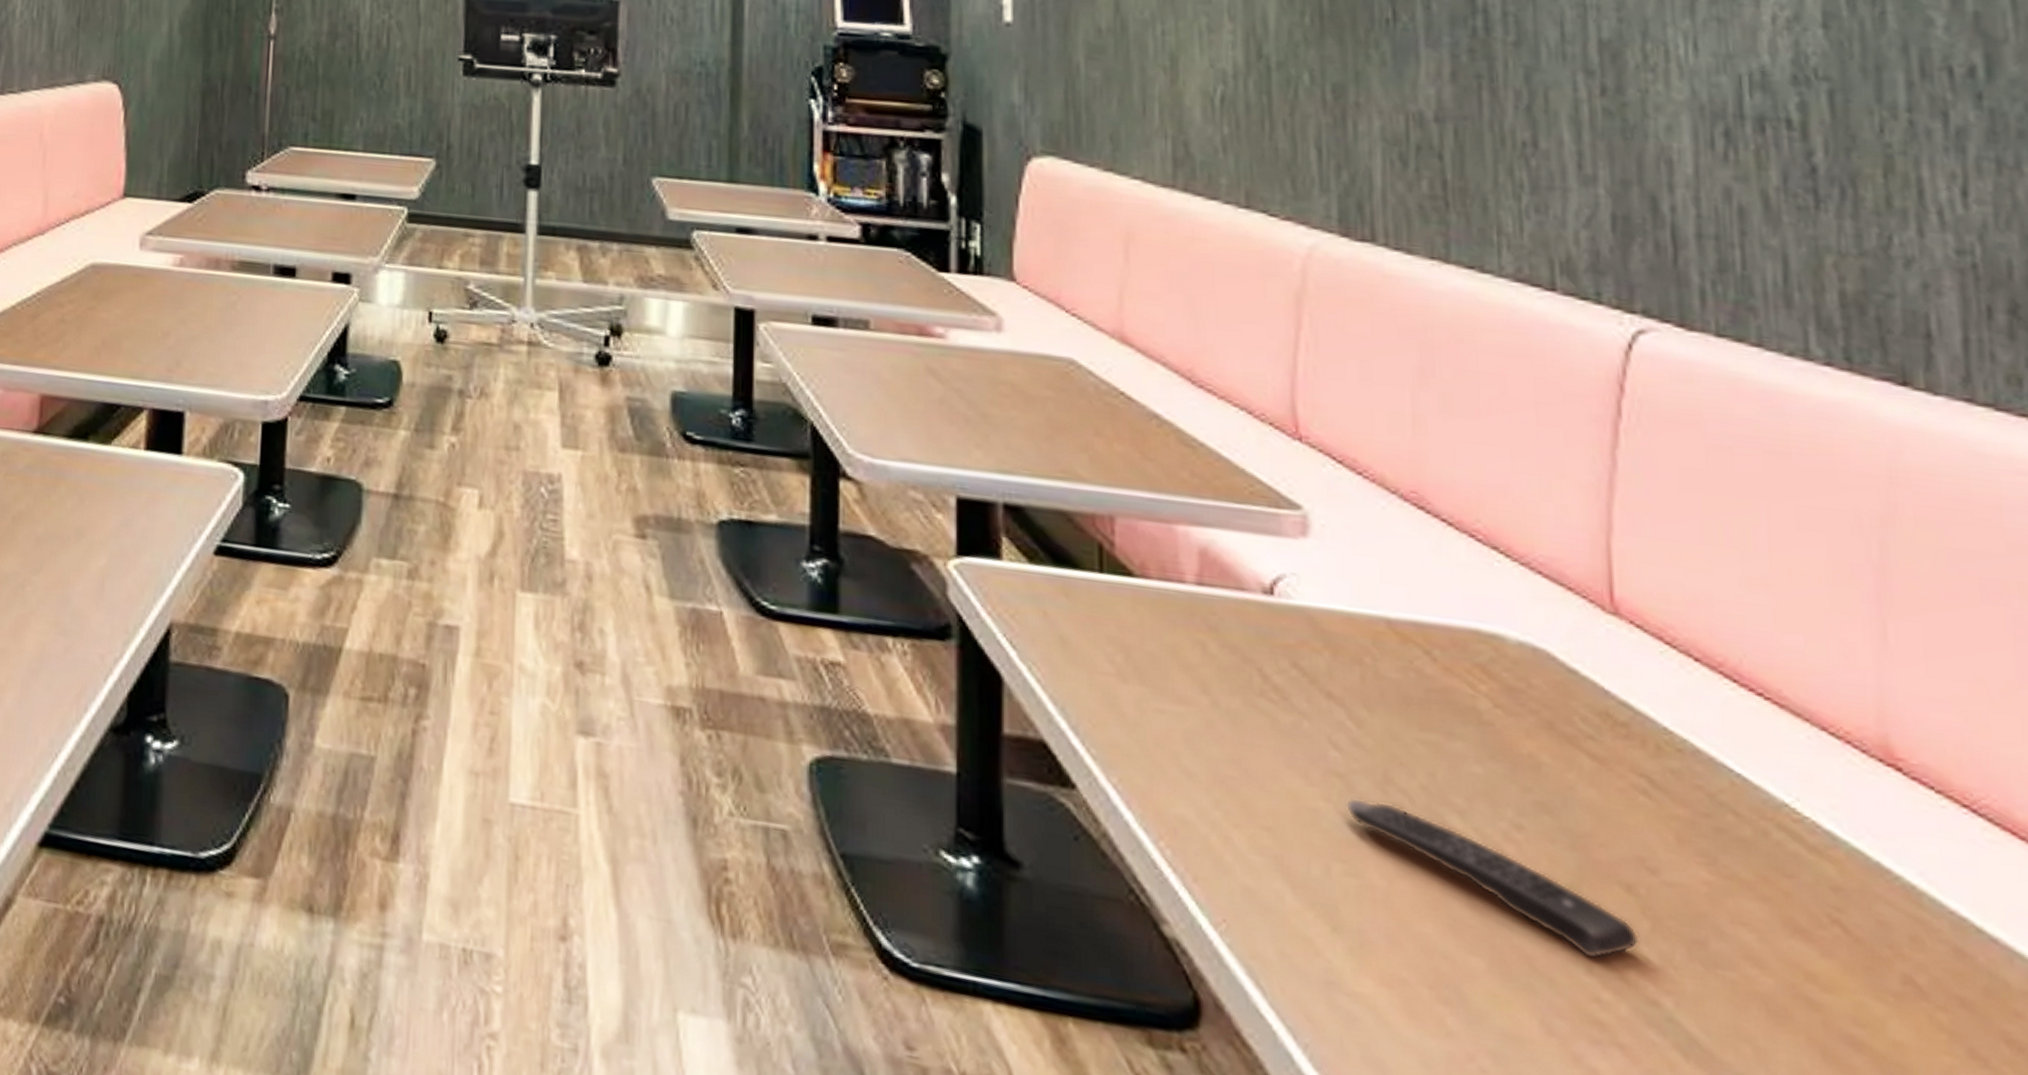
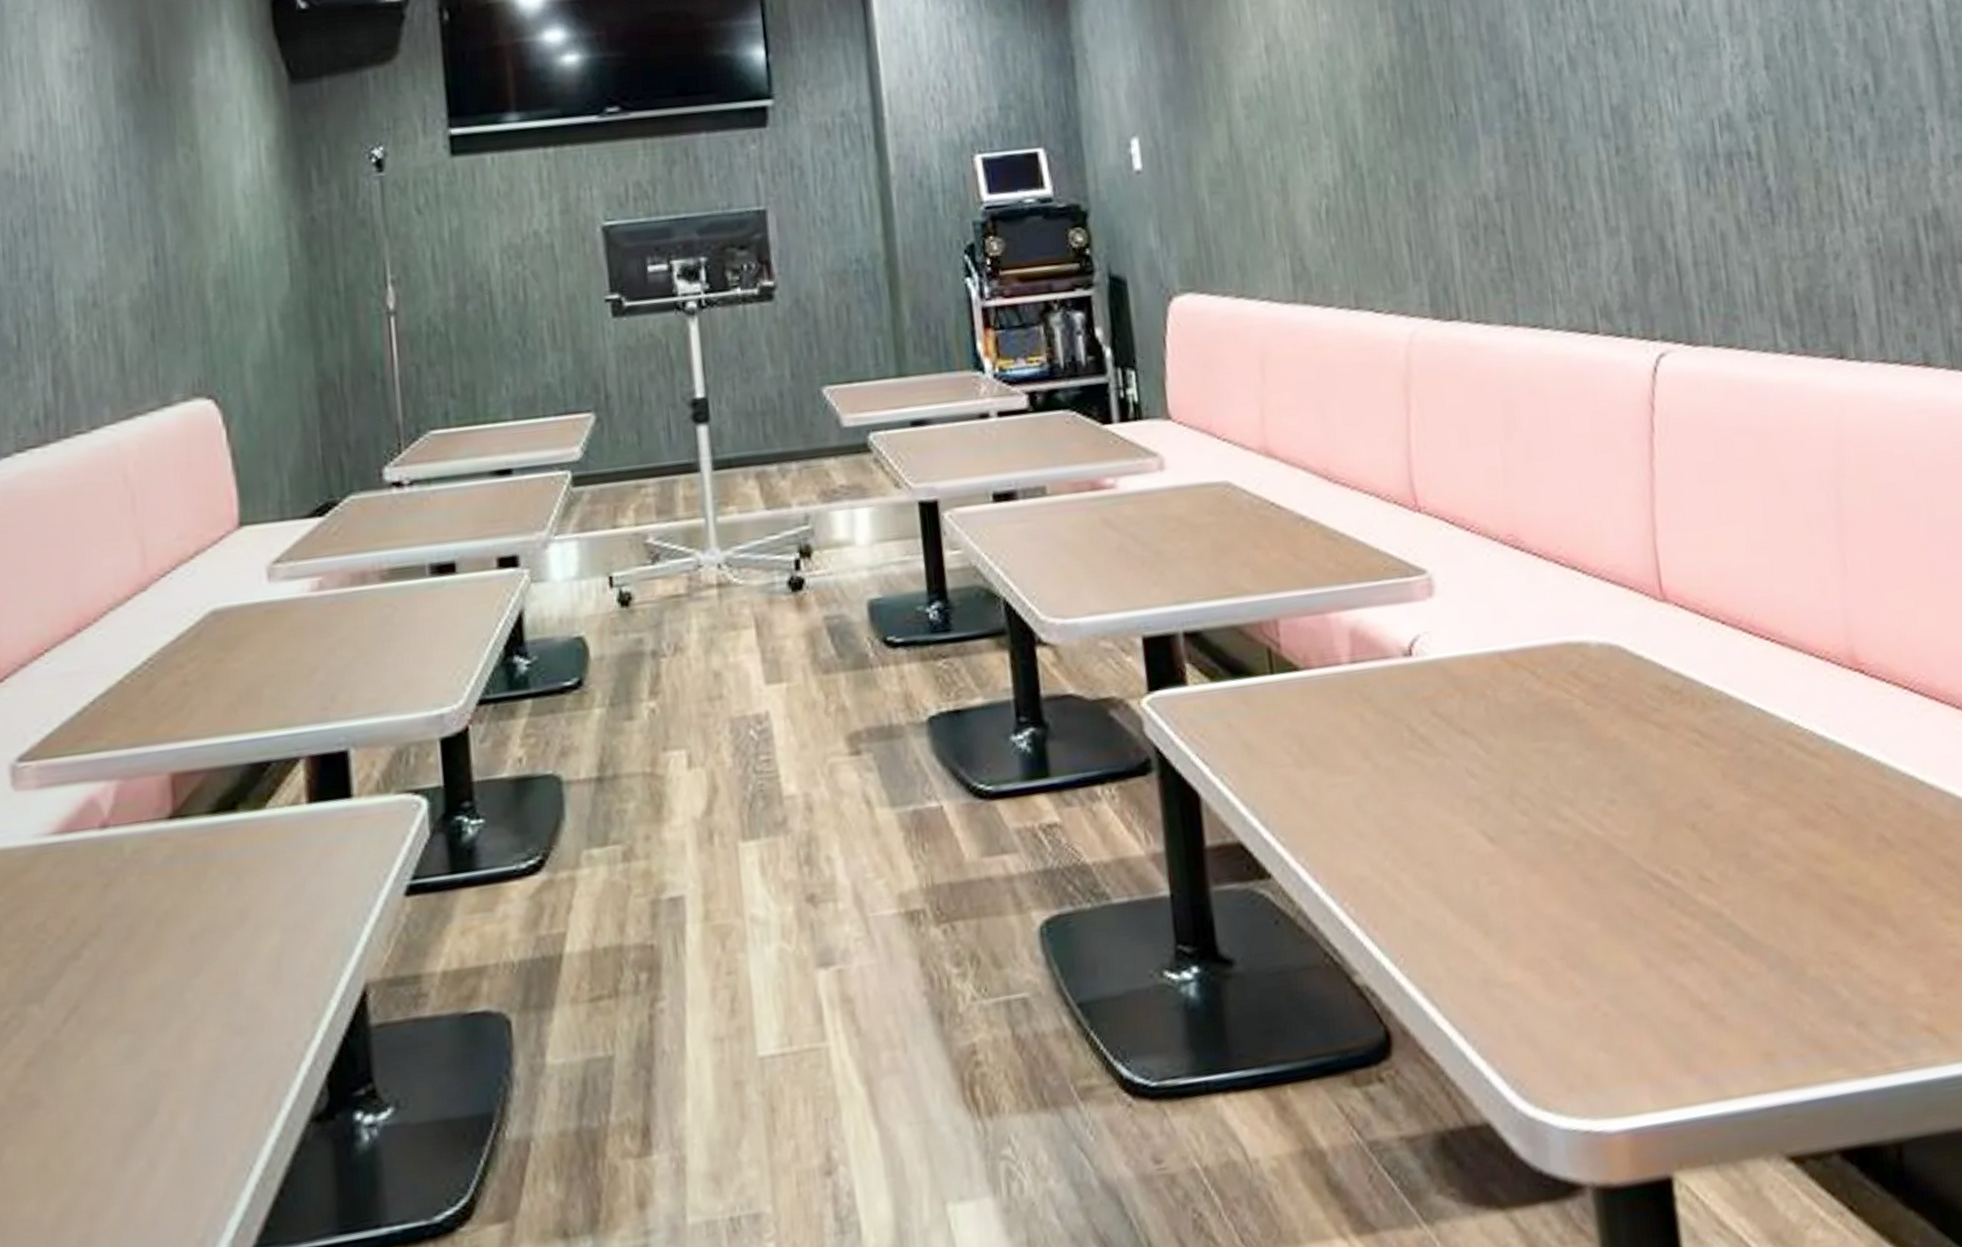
remote control: present [1345,797,1640,960] -> none [1484,811,1704,895]

